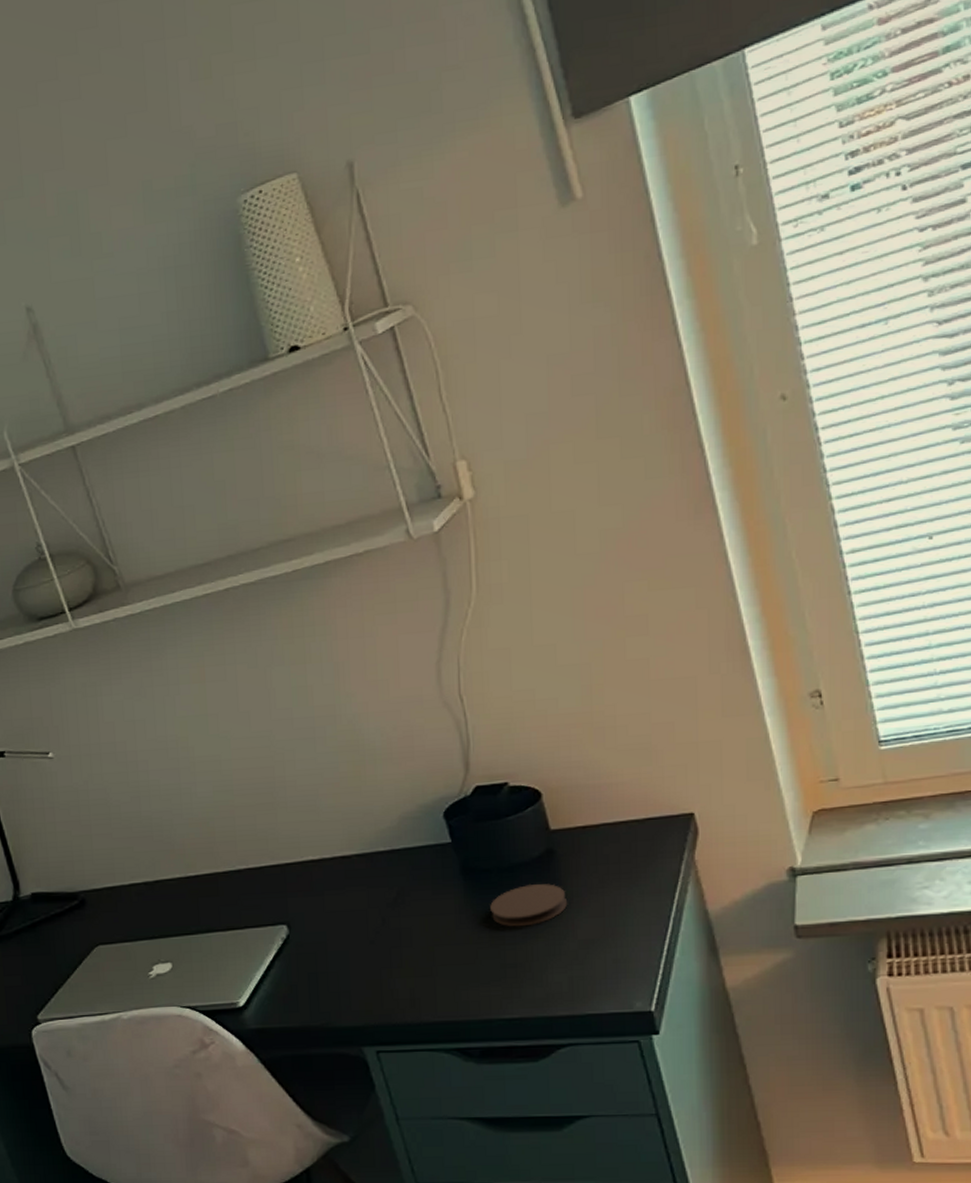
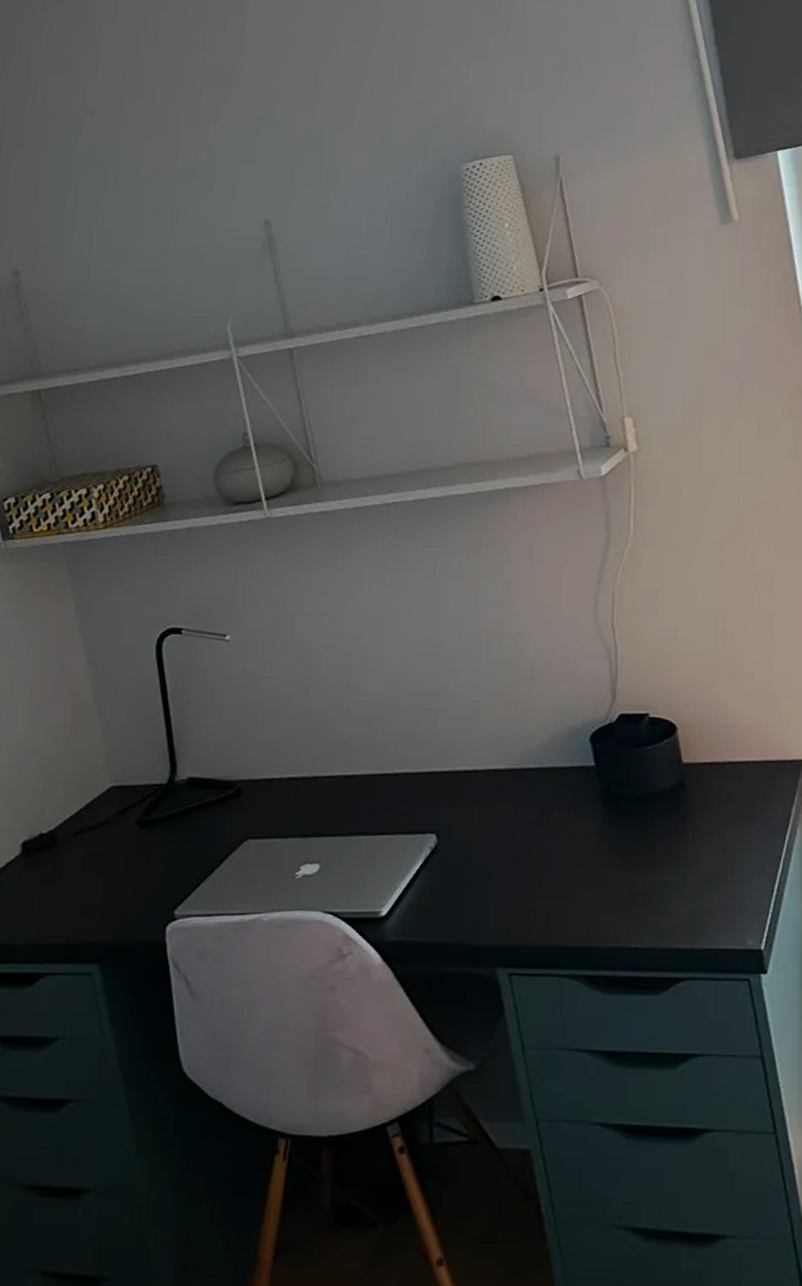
coaster: present [490,884,568,927] -> none [625,814,694,856]

